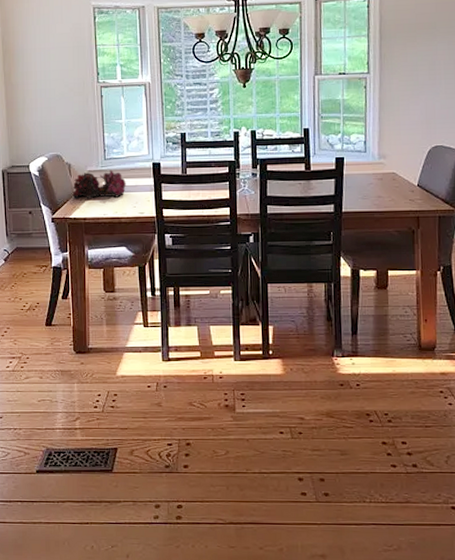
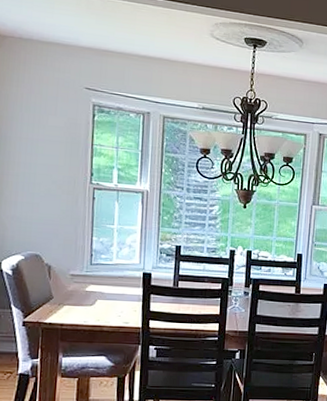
flower arrangement: present [72,169,126,199] -> none [49,275,112,305]

